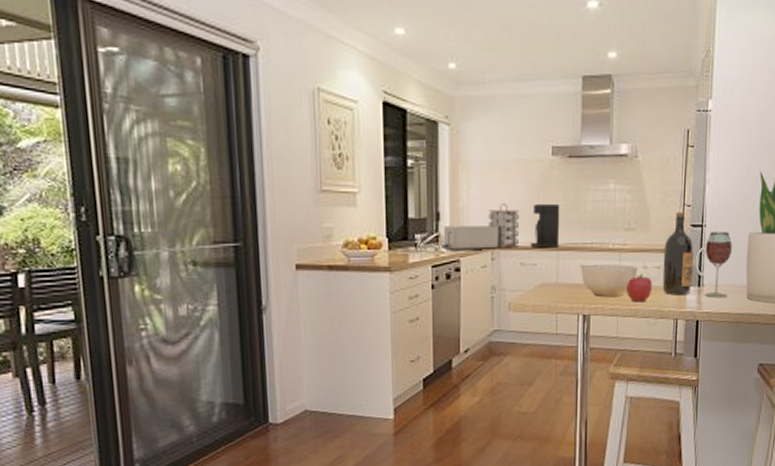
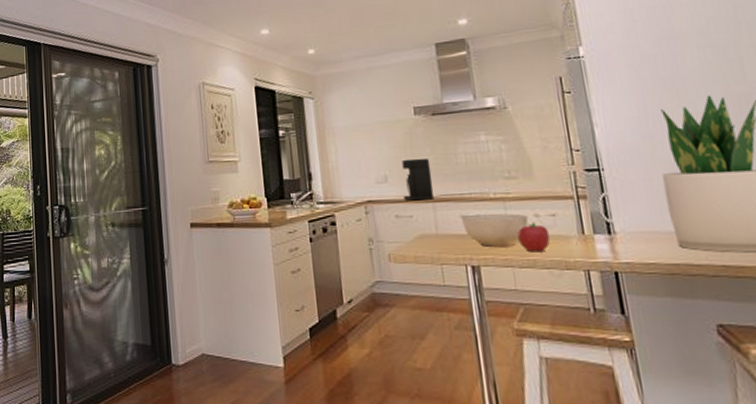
toaster: present [443,226,499,251] -> none [316,182,372,207]
spice rack: present [488,203,520,249] -> none [357,161,392,203]
wine bottle: present [662,211,694,296] -> none [555,157,600,245]
wineglass: present [705,232,733,299] -> none [607,174,650,247]

